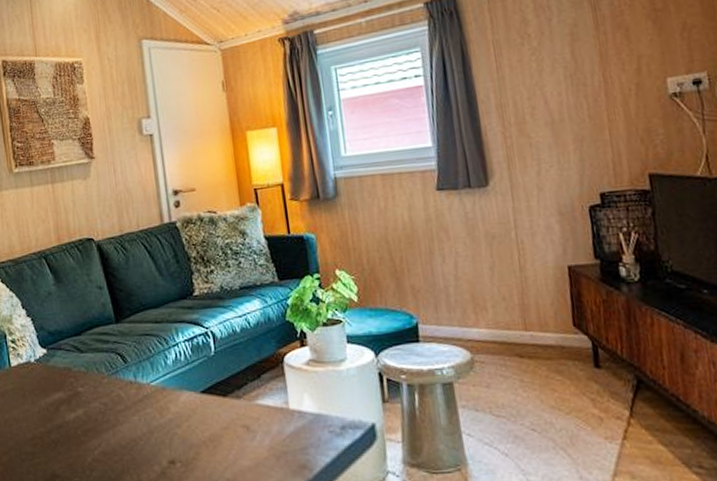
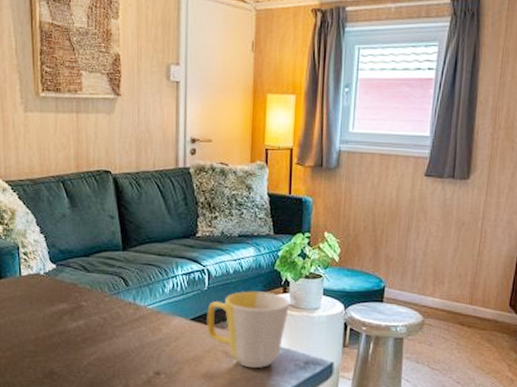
mug: none [218,347,311,443] -> present [207,291,290,369]

